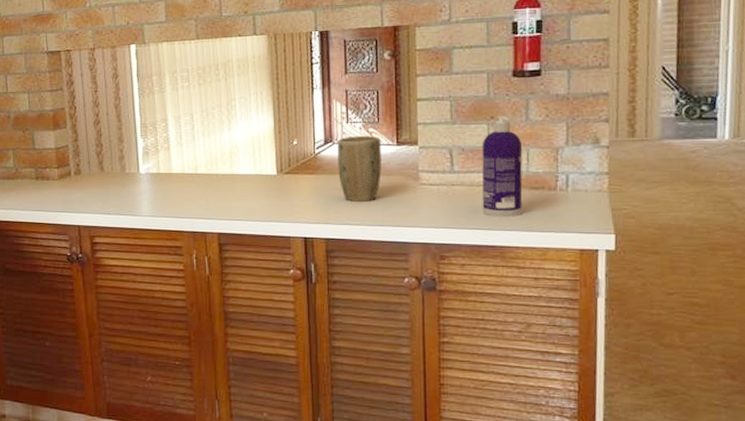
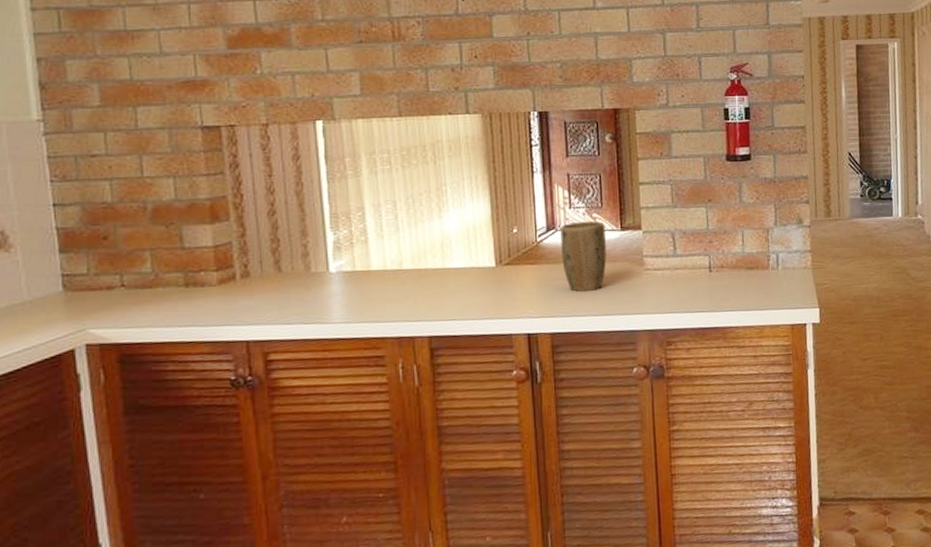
spray bottle: present [481,116,523,217] -> none [701,199,740,299]

